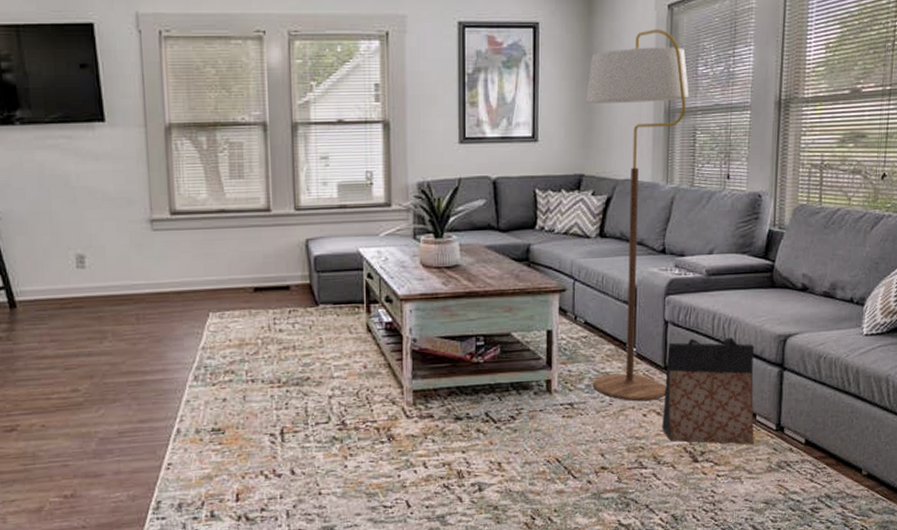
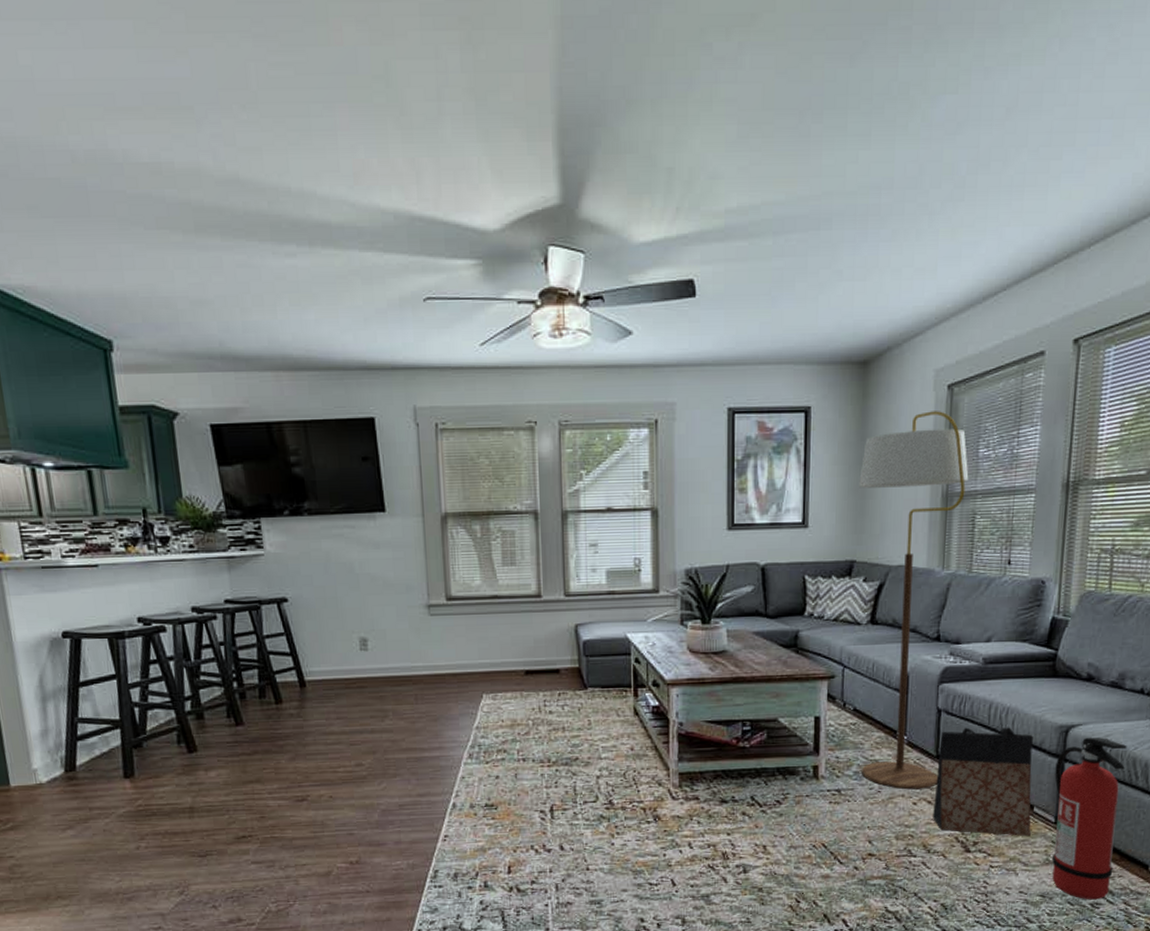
fire extinguisher: none [775,345,840,505] -> present [1052,737,1127,900]

